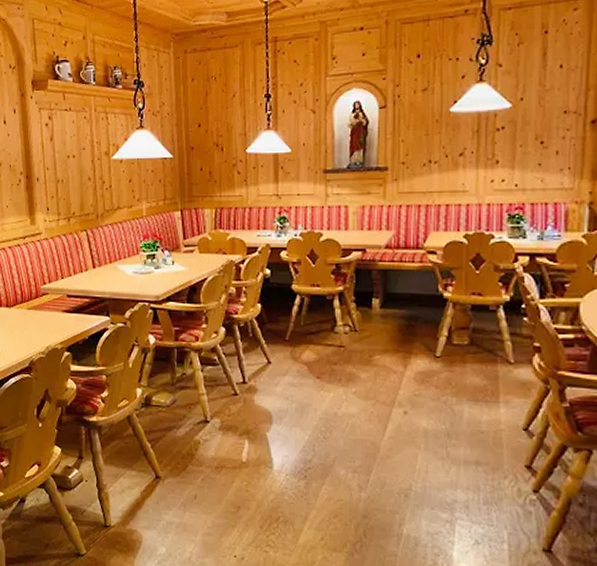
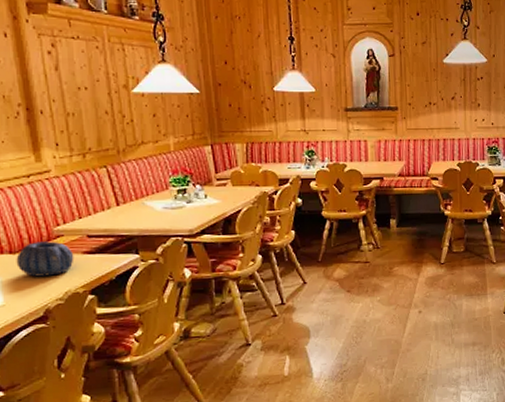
decorative bowl: none [11,298,56,331] -> present [16,241,74,277]

